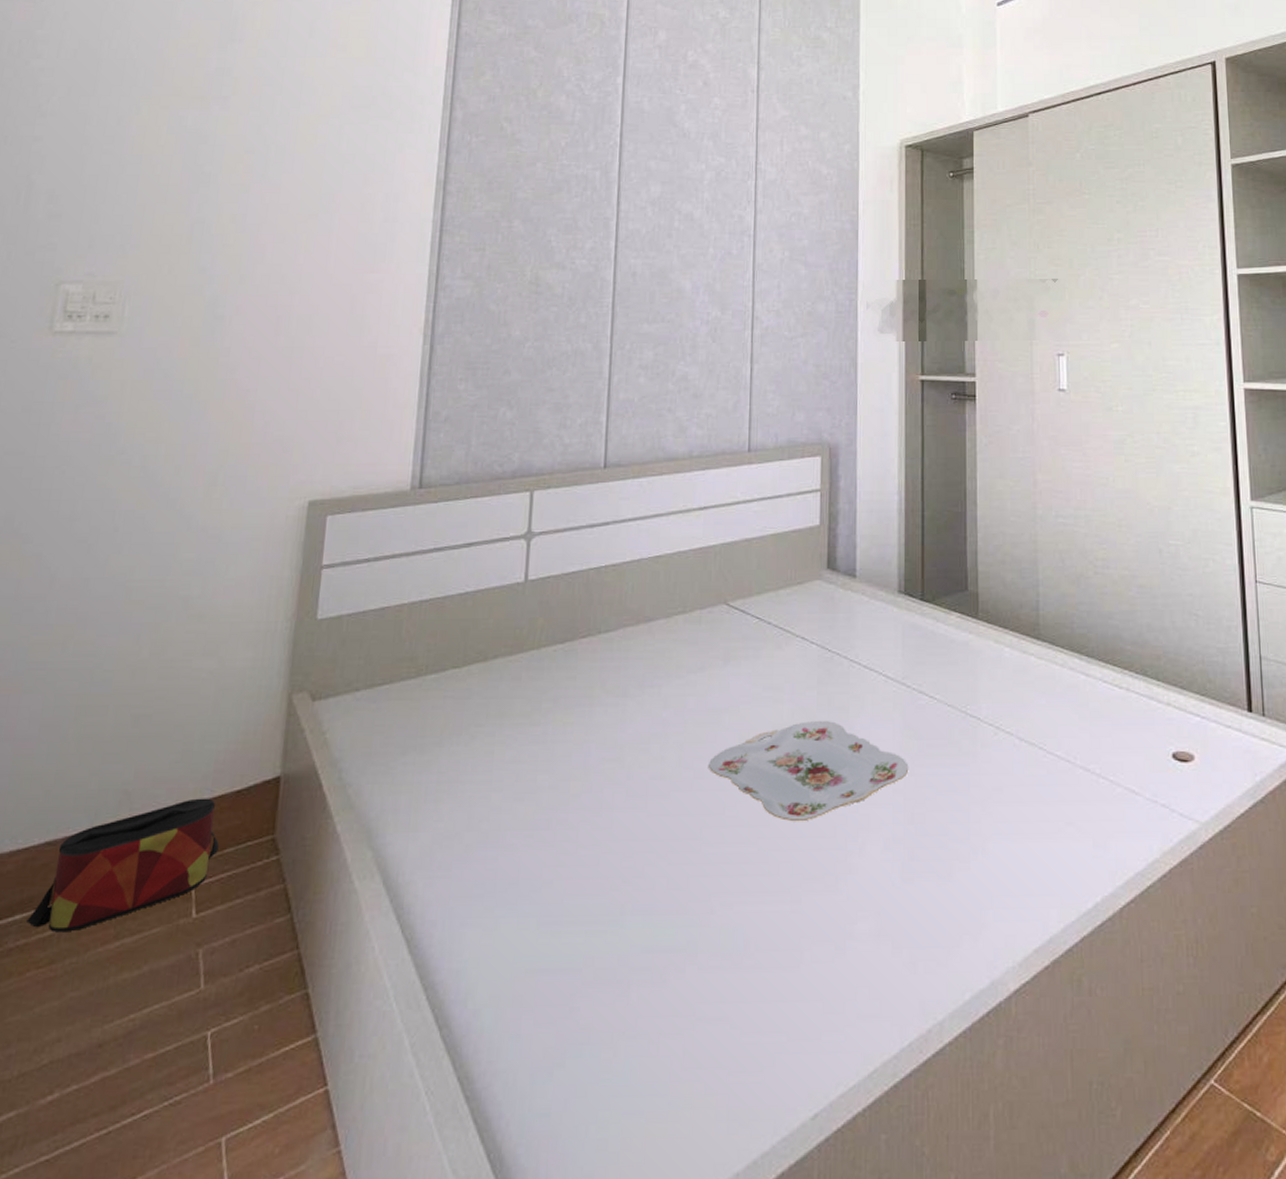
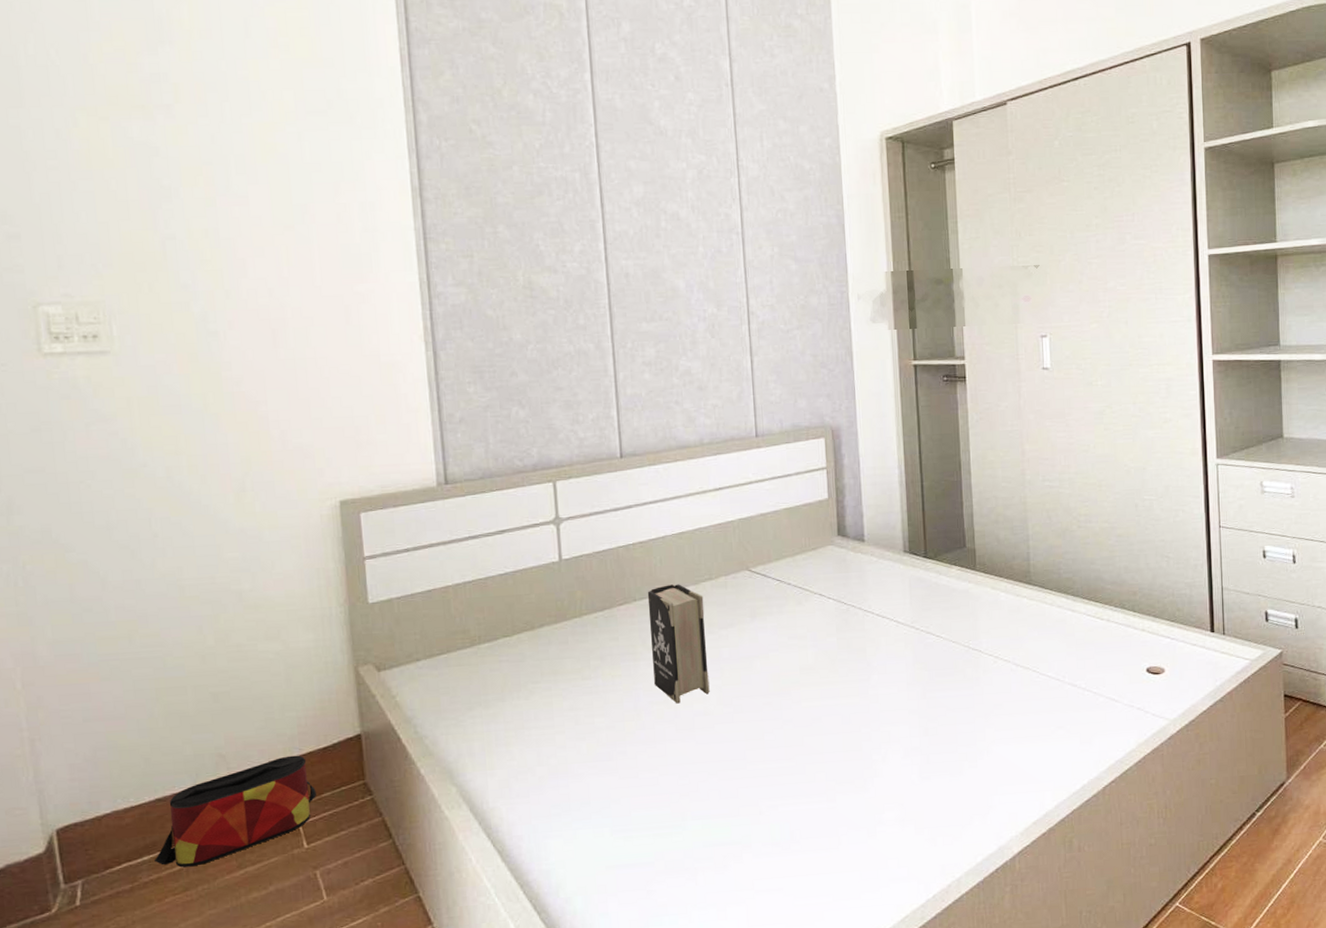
book: none [609,616,674,763] -> present [647,584,710,704]
serving tray: present [707,720,909,822] -> none [745,660,922,741]

